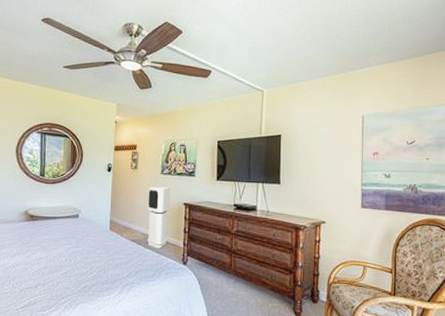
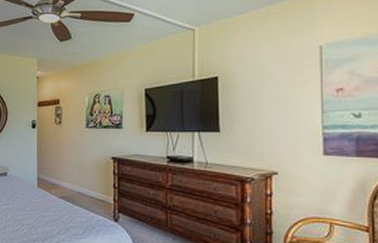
air purifier: present [146,187,171,249] -> none [74,142,98,205]

